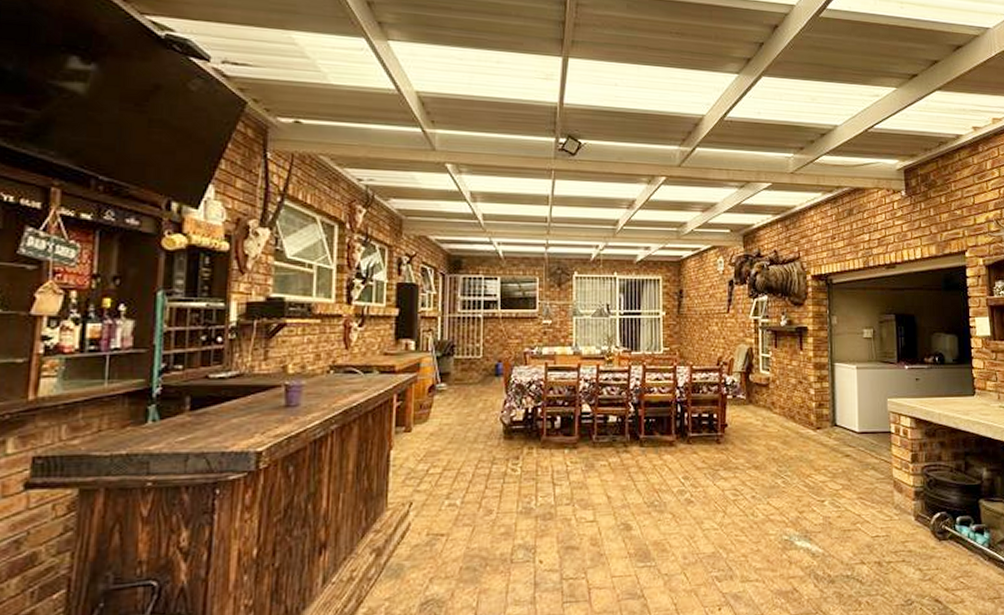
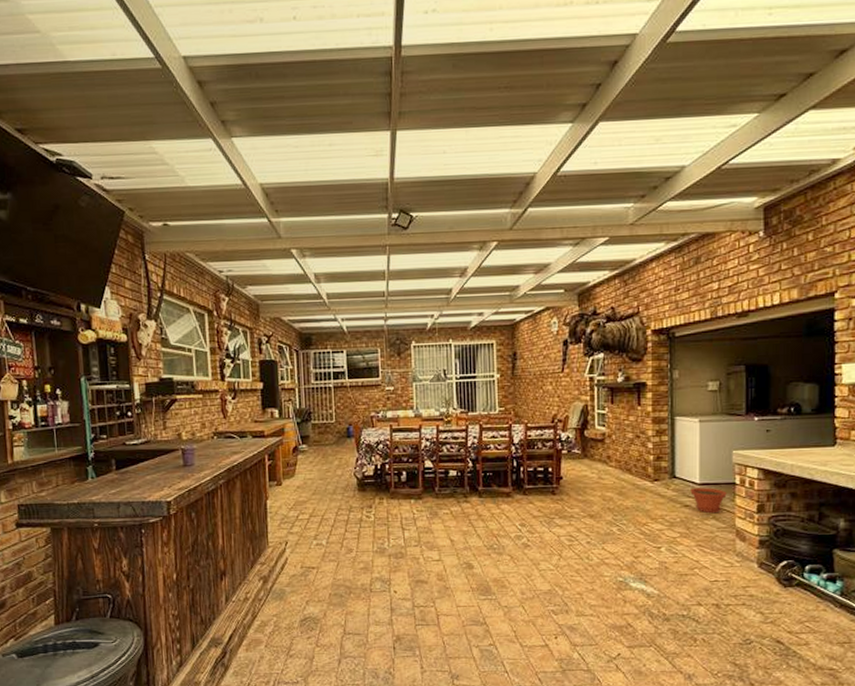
plant pot: none [850,436,884,464] -> present [690,488,727,514]

